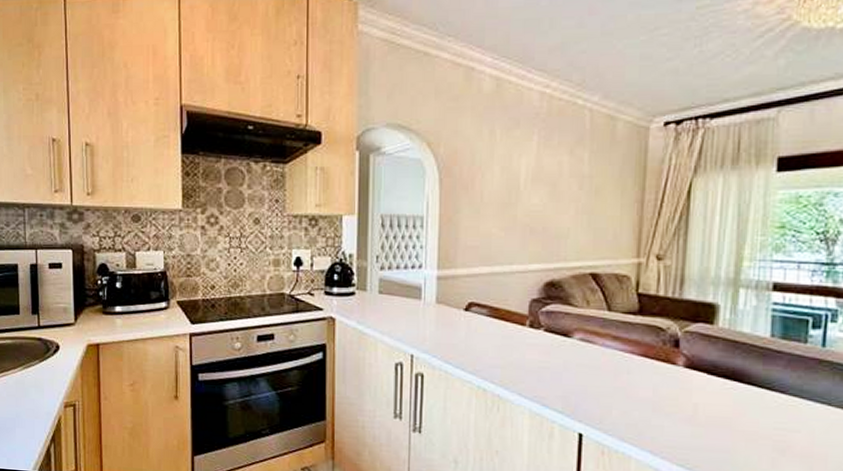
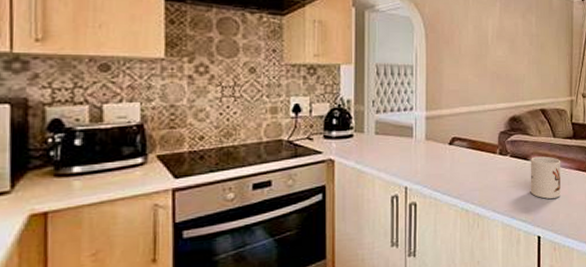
mug: none [570,333,618,389] -> present [530,156,561,199]

